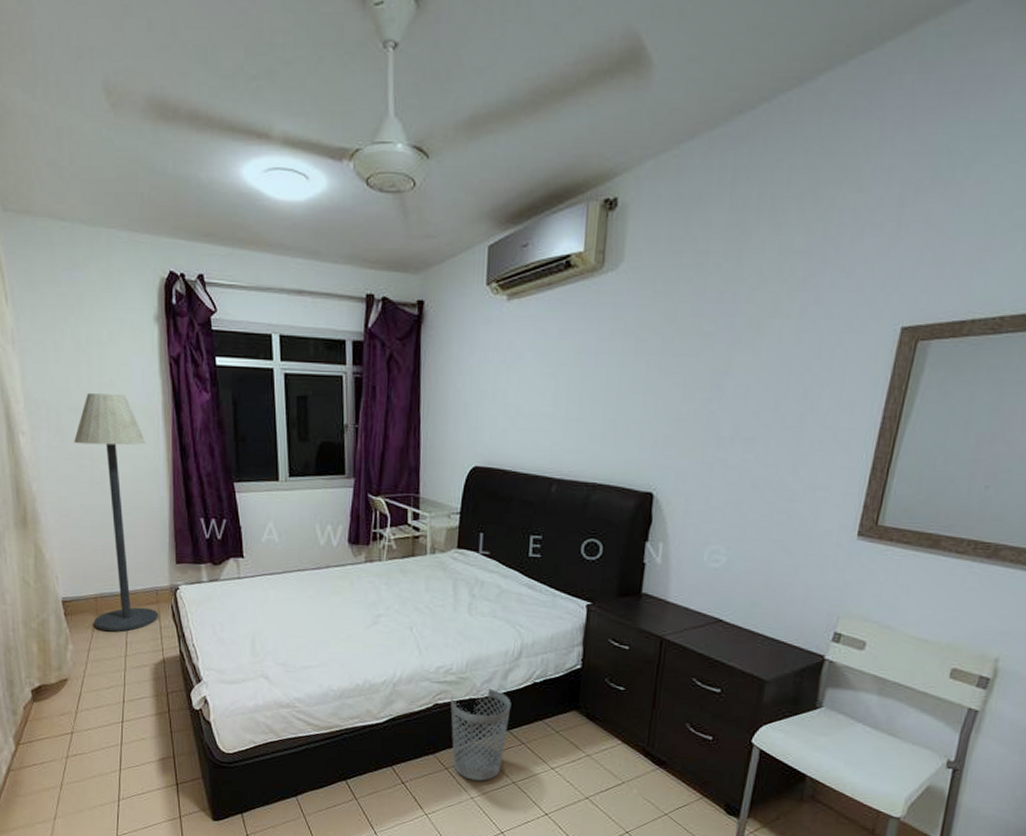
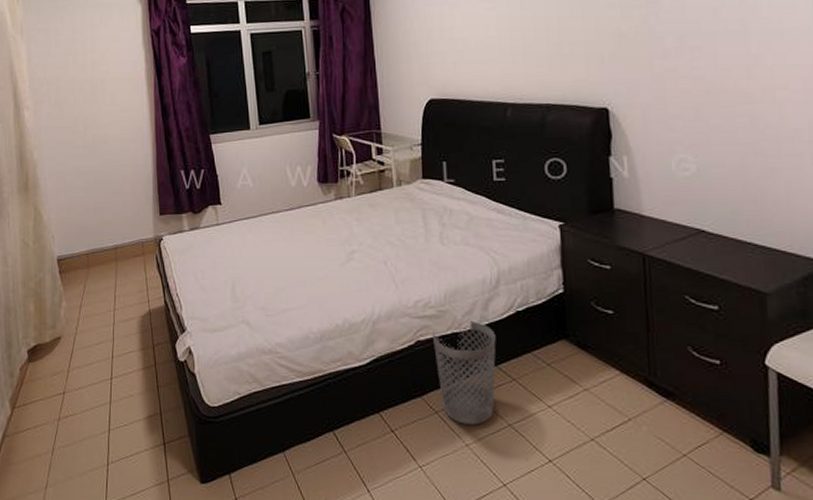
floor lamp: present [74,393,159,632] -> none [70,66,145,286]

